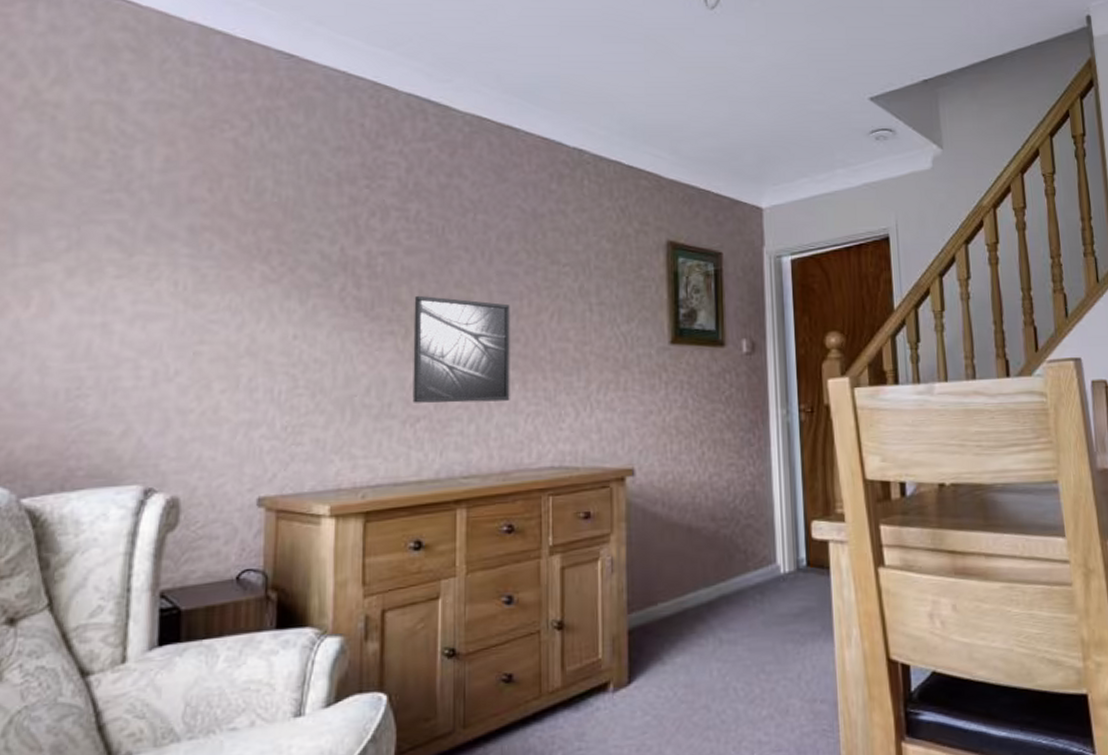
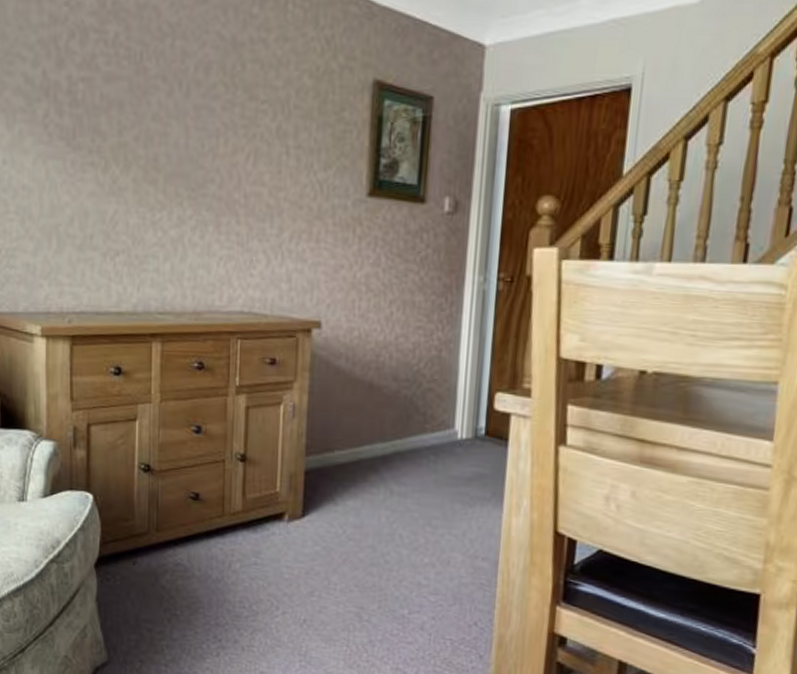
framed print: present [412,295,510,403] -> none [112,126,206,242]

